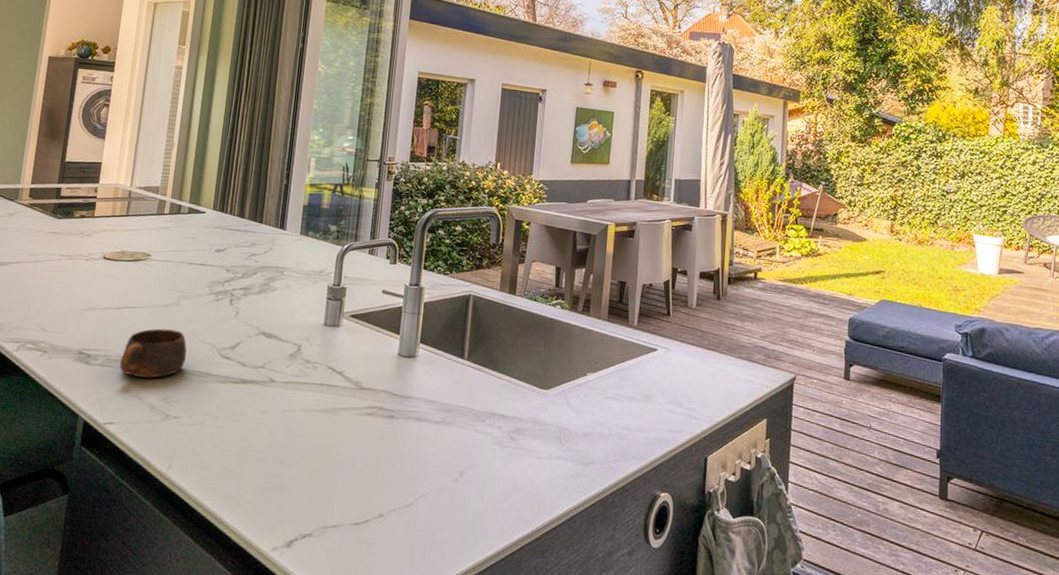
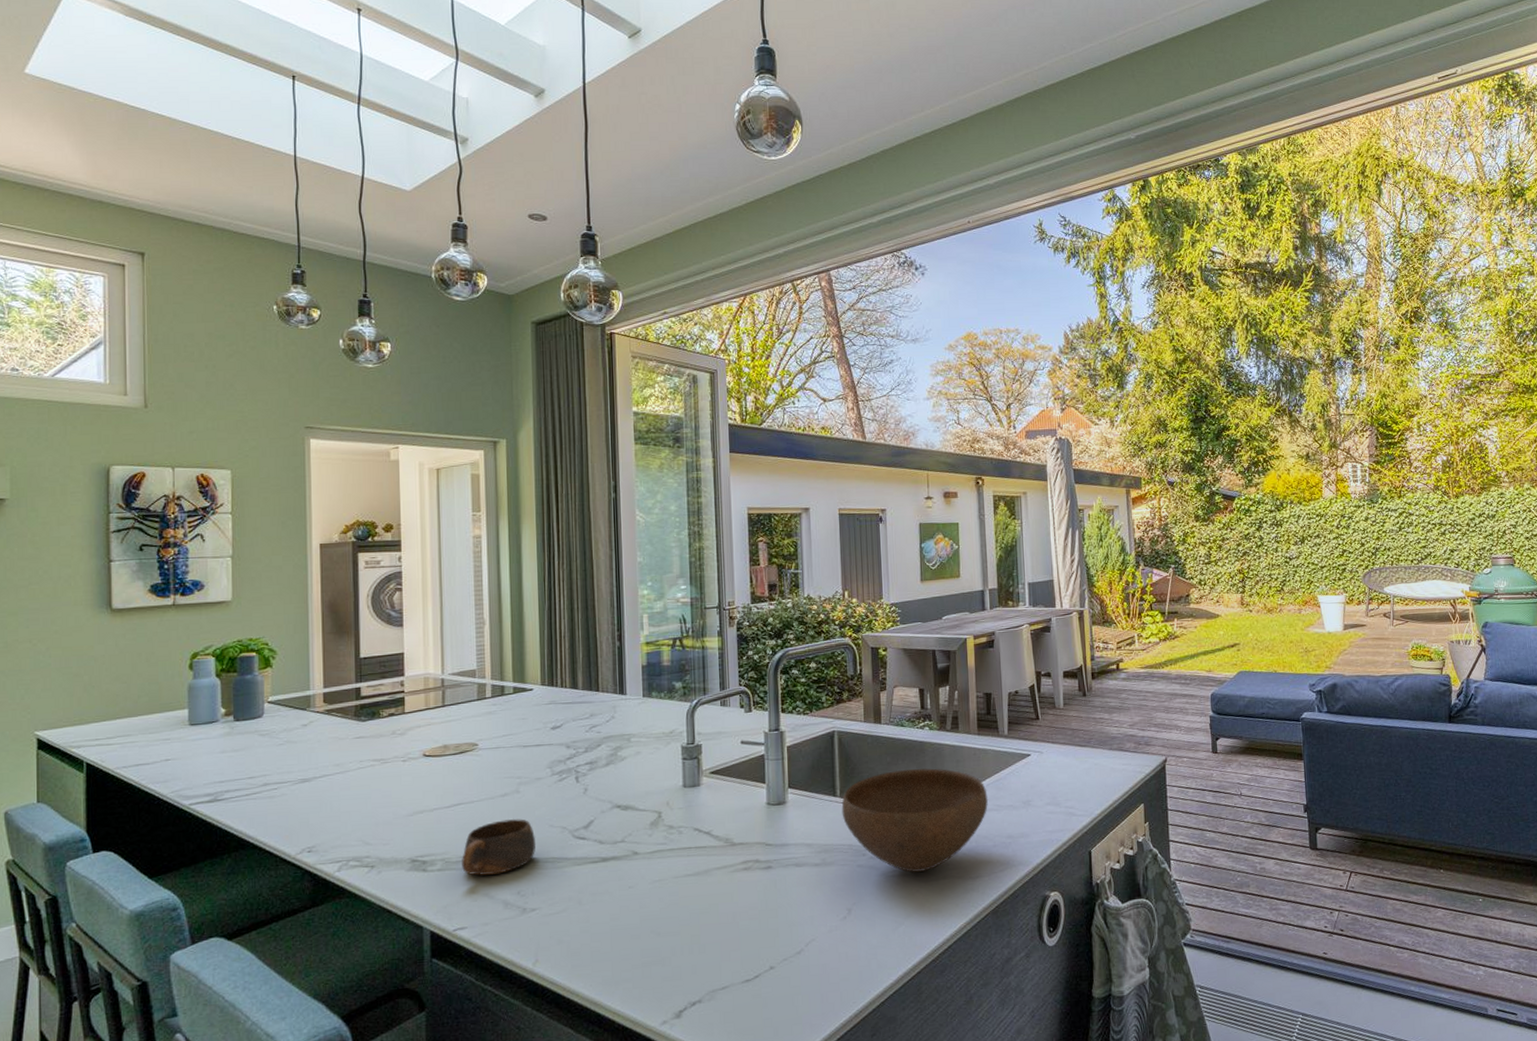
bowl: none [467,343,611,448] -> present [841,768,989,872]

